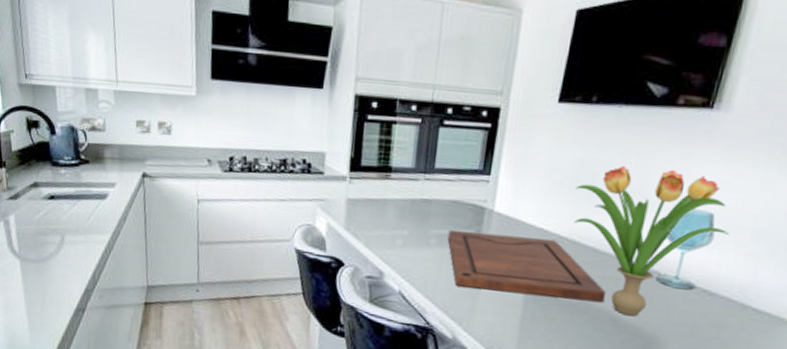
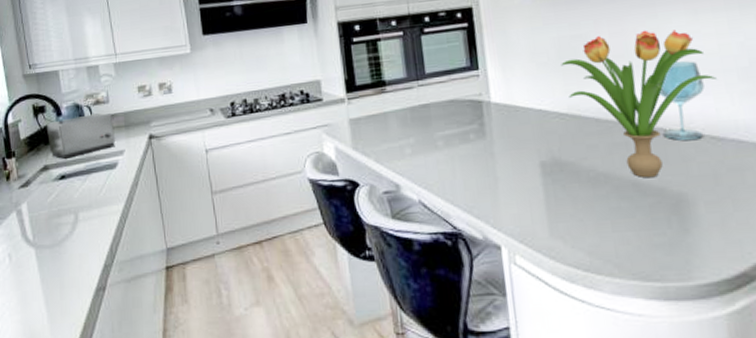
toaster: none [39,139,108,180] -> present [46,113,115,159]
cutting board: present [447,230,605,302] -> none [453,117,621,183]

